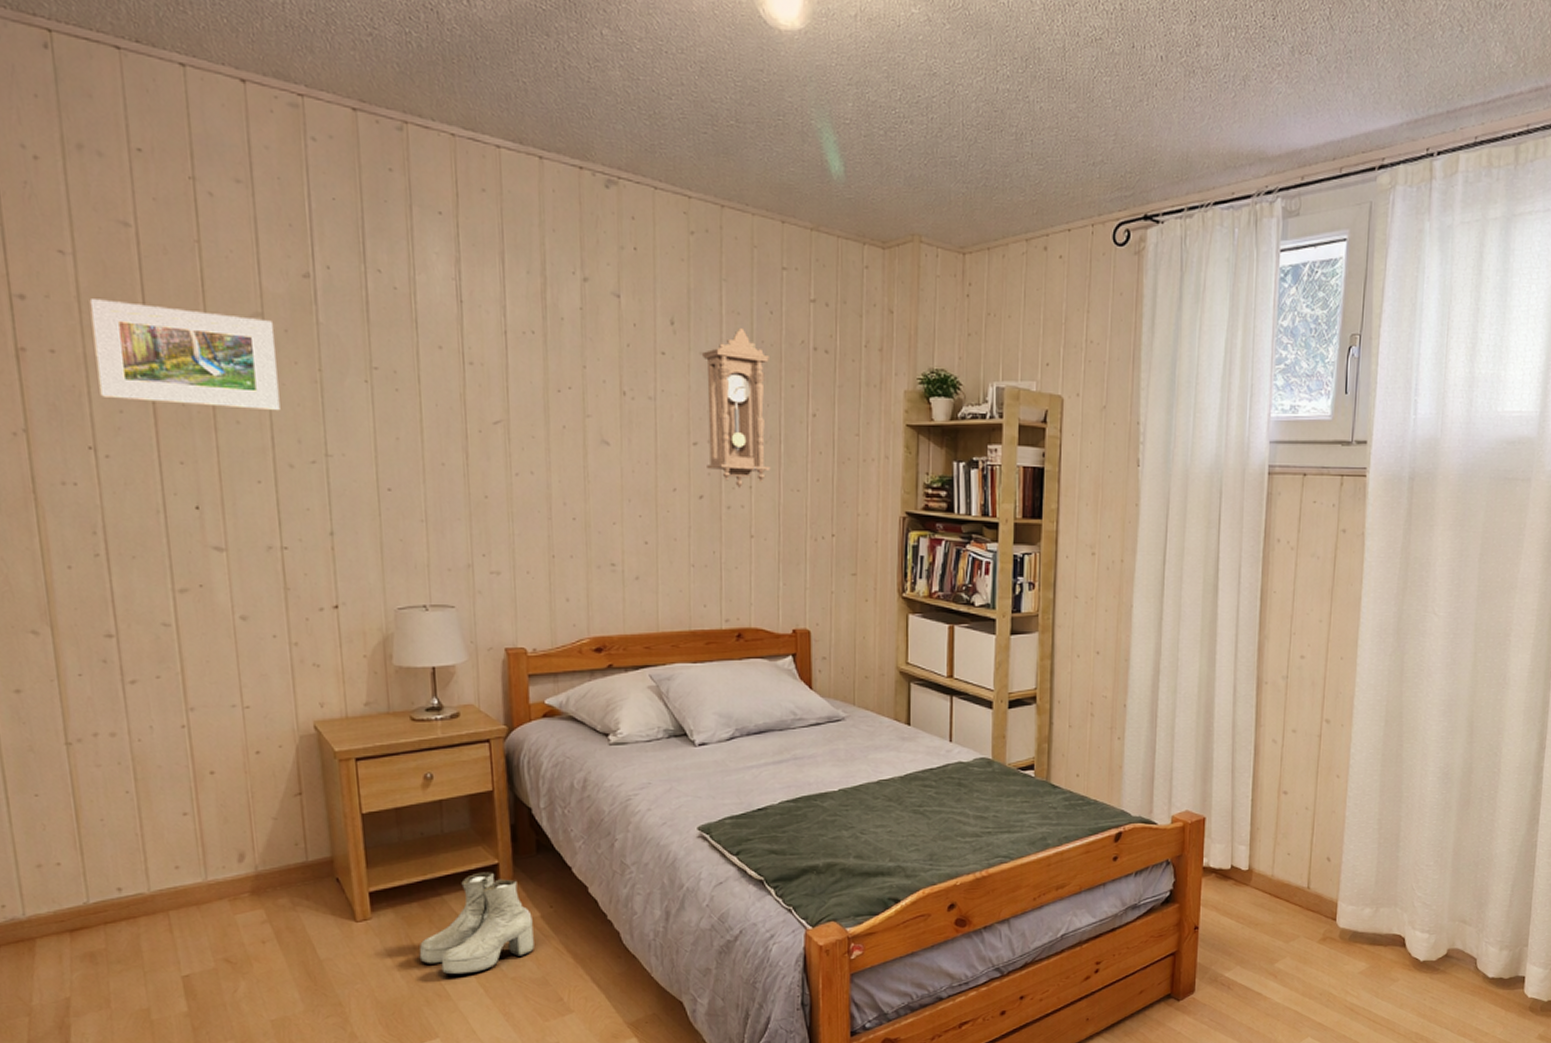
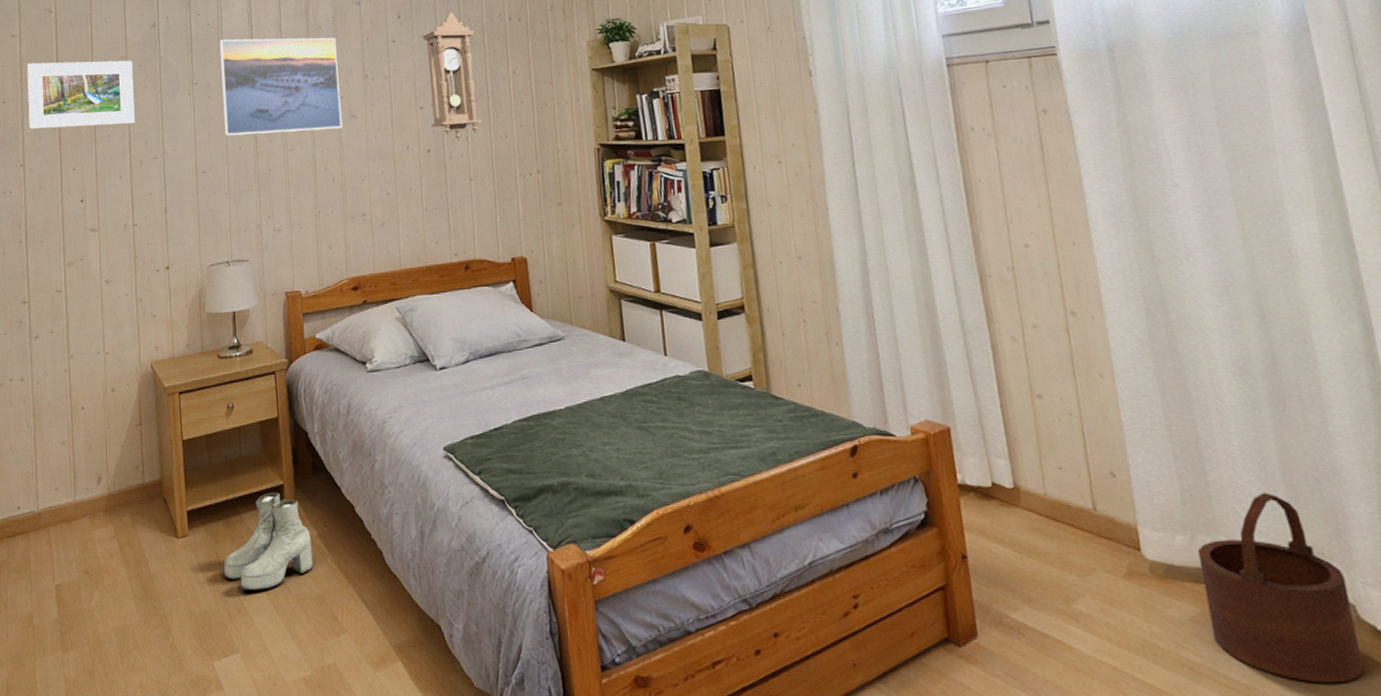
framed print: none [411,313,589,456] -> present [219,37,343,136]
wooden bucket: none [1373,874,1476,1016] -> present [1197,492,1363,684]

